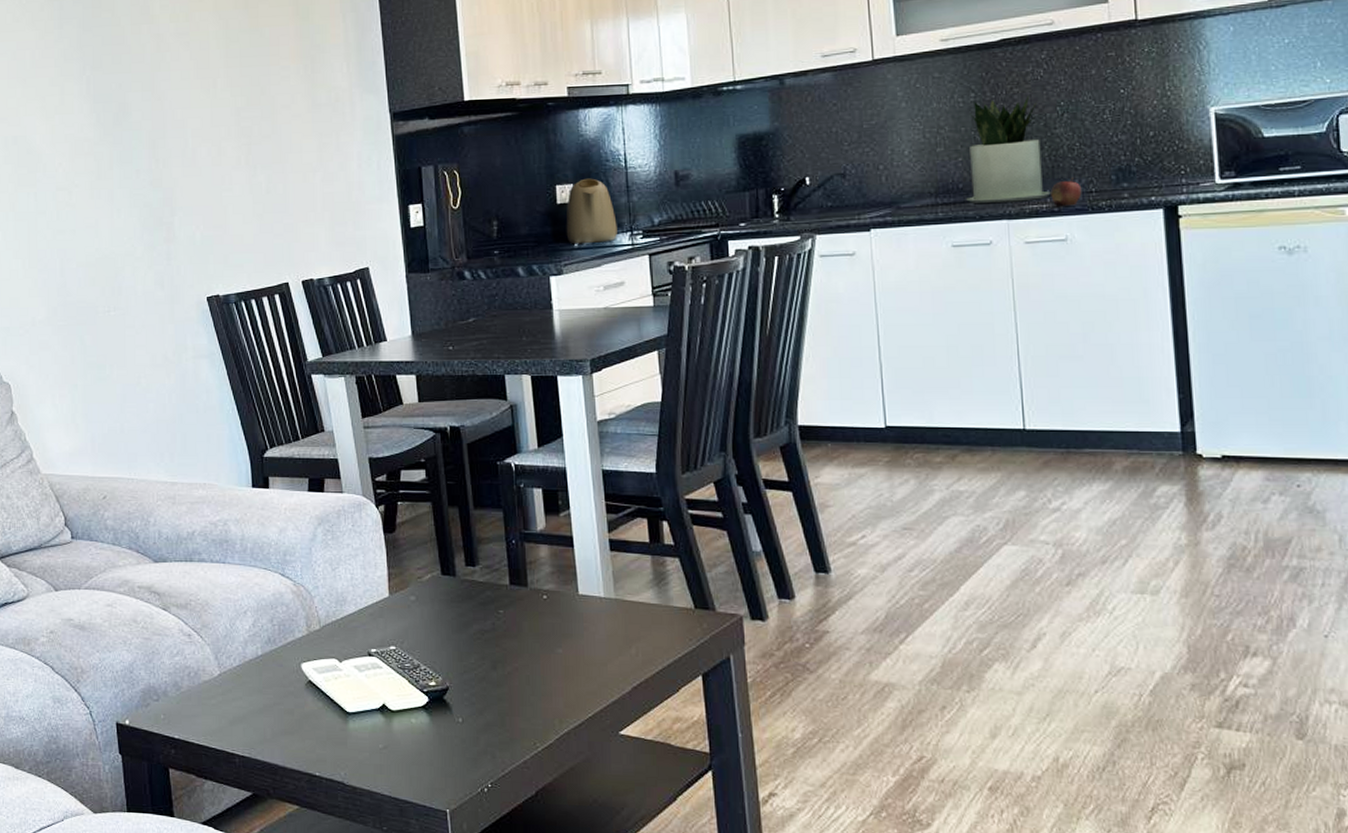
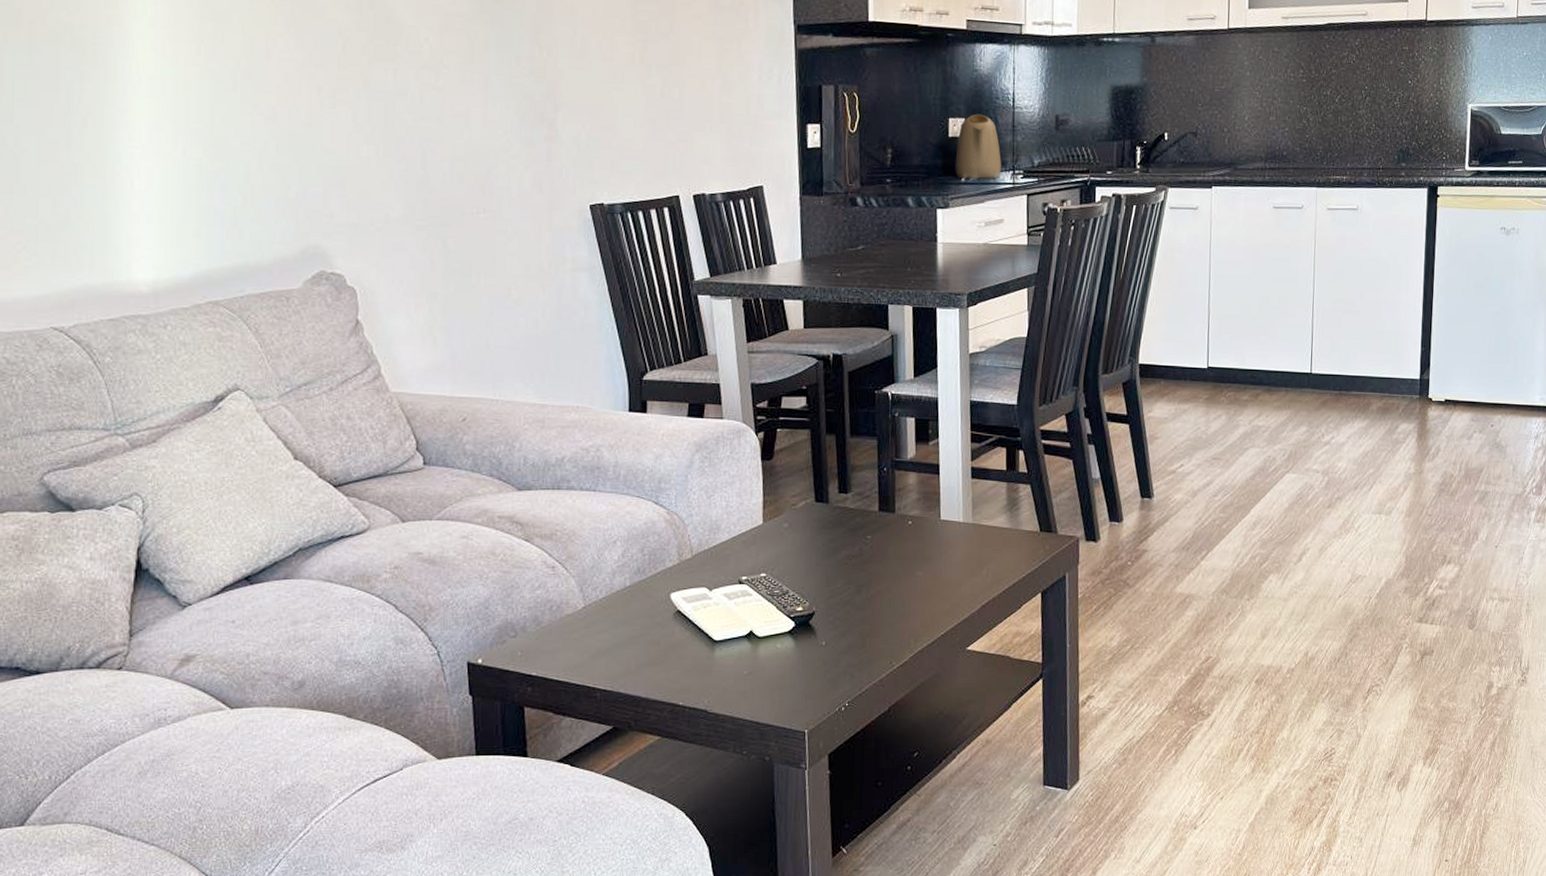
planter: present [965,95,1051,204] -> none [1287,77,1350,173]
fruit: present [1051,177,1082,208] -> none [1350,154,1373,180]

